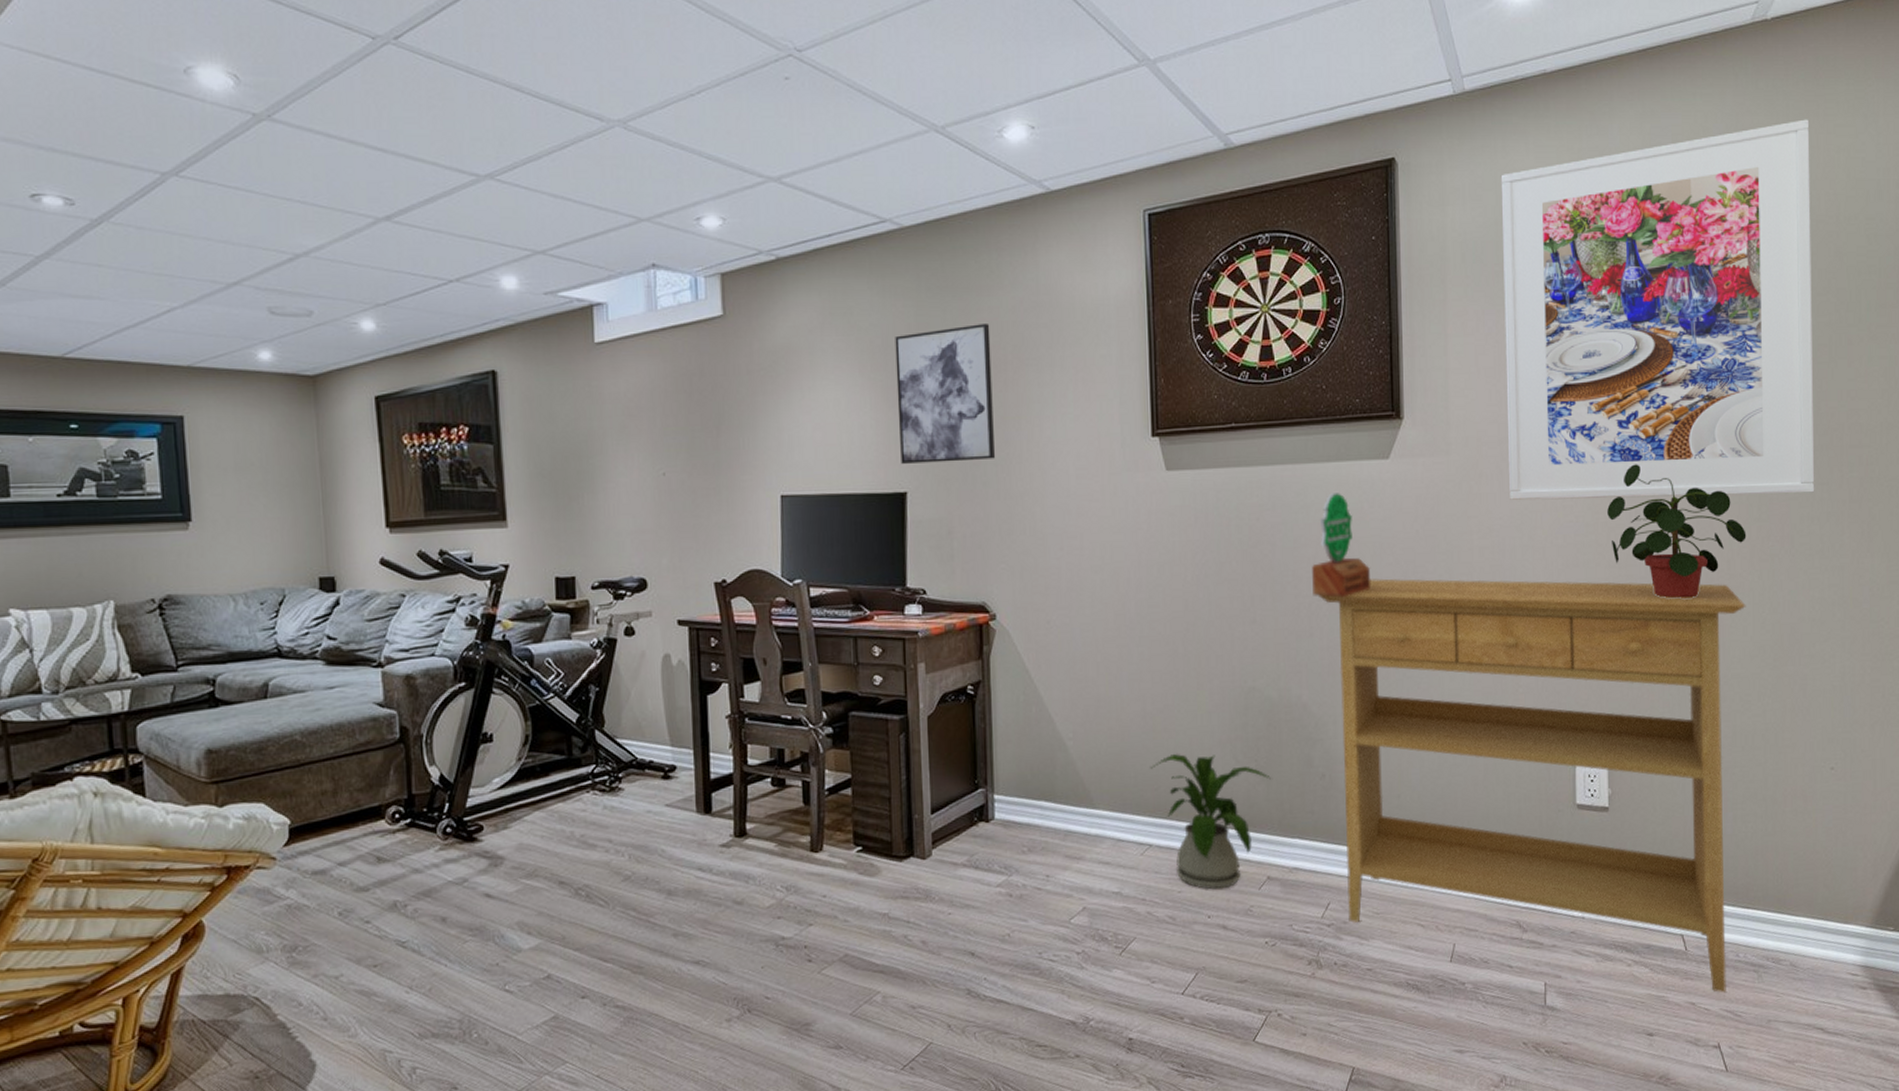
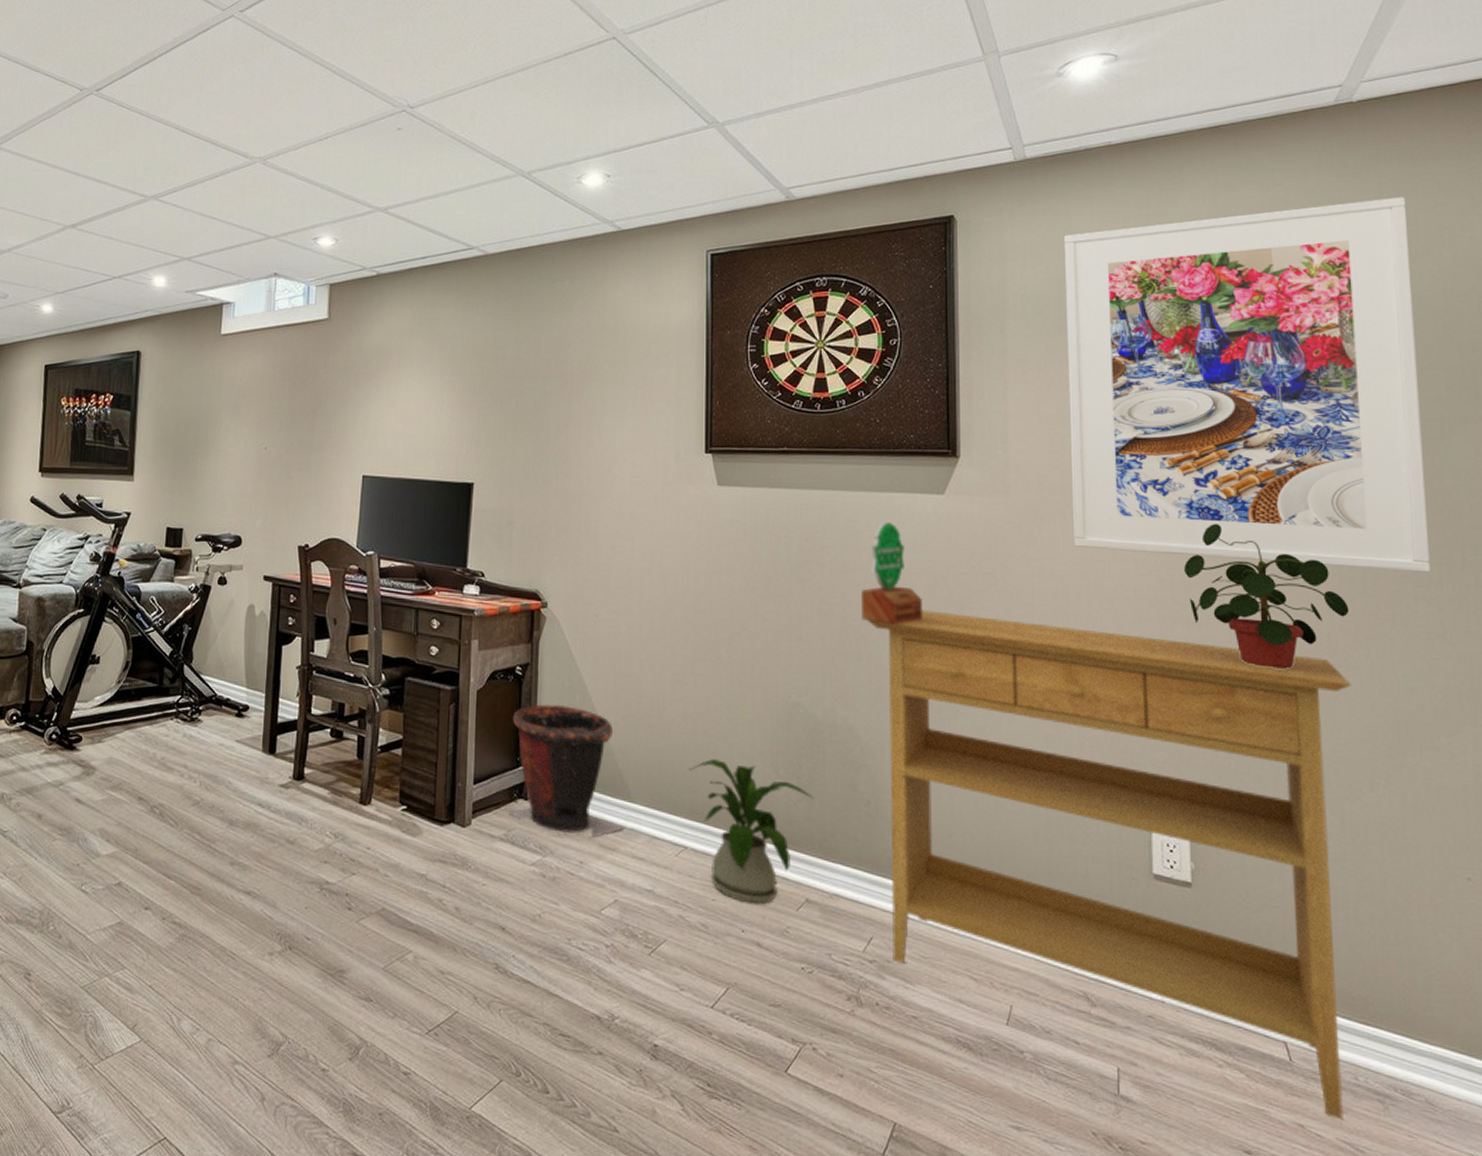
wall art: present [895,322,996,464] -> none [471,340,559,460]
waste bin: none [968,719,1089,851] -> present [509,704,624,839]

